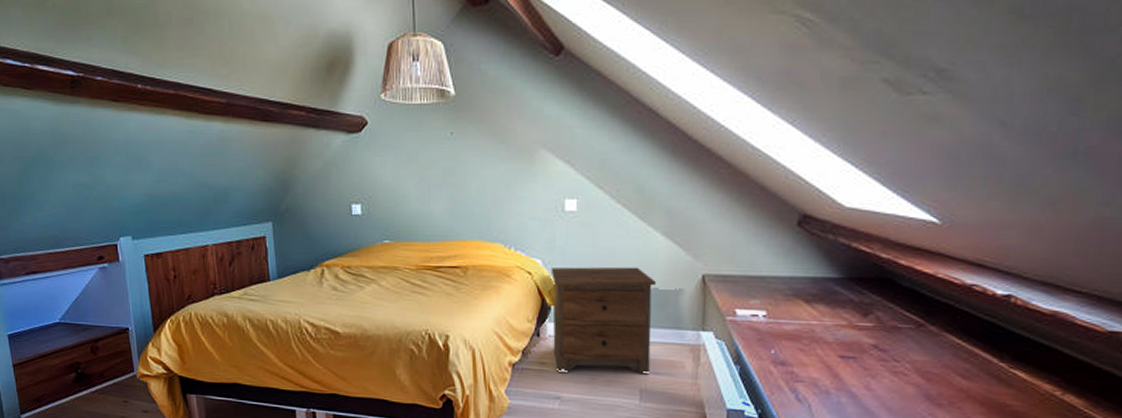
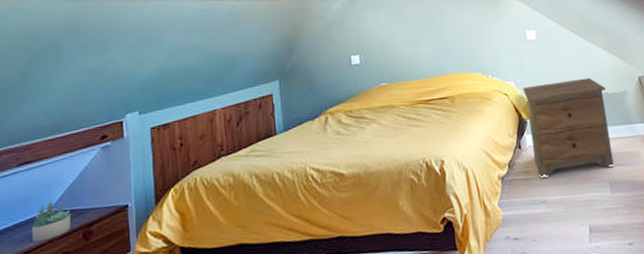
succulent plant: none [45,313,80,349] -> present [31,201,72,243]

